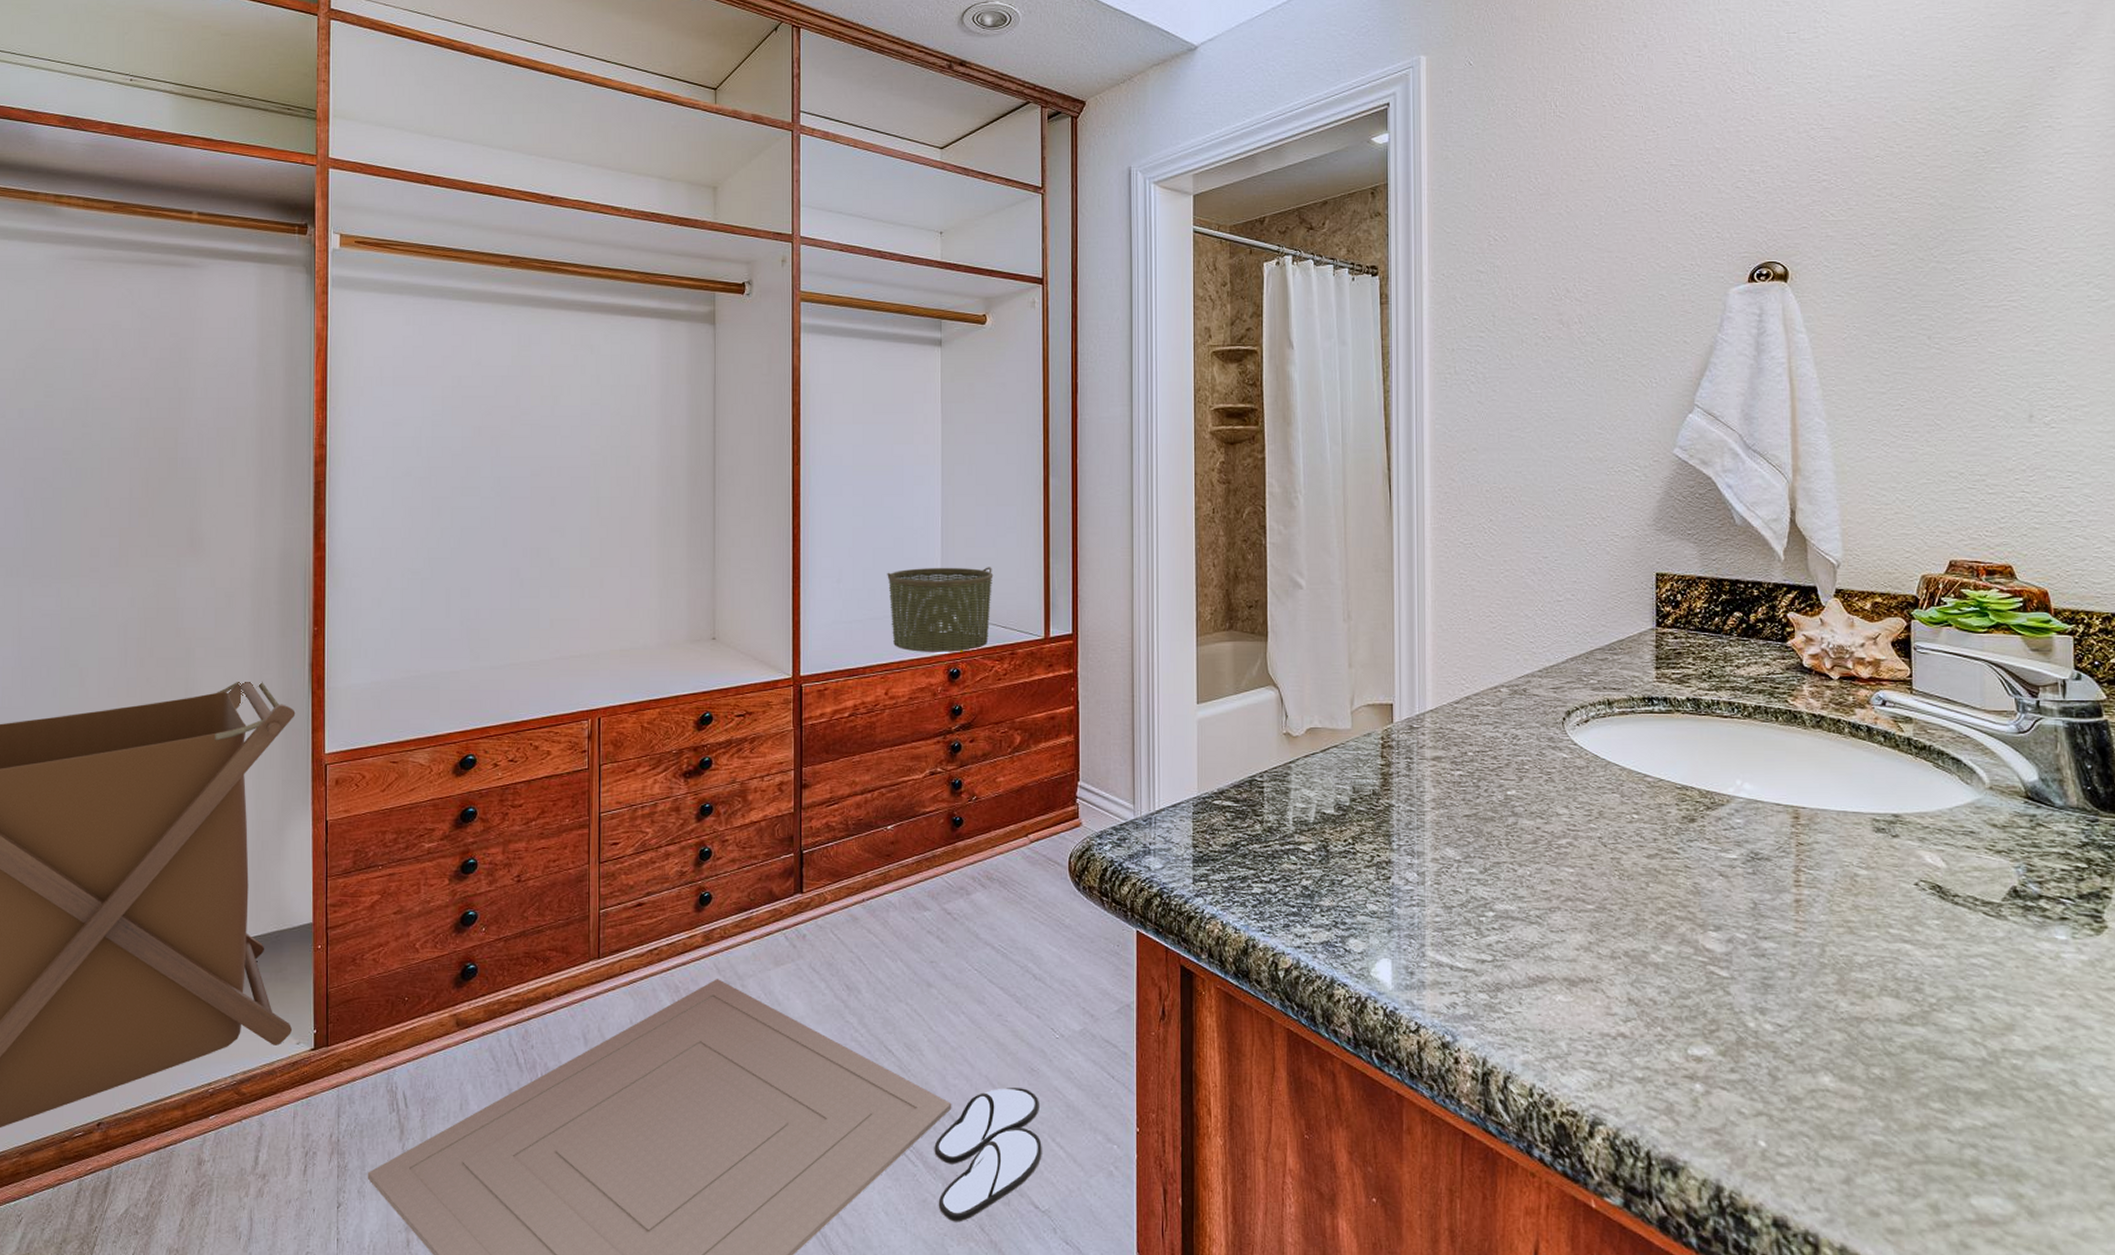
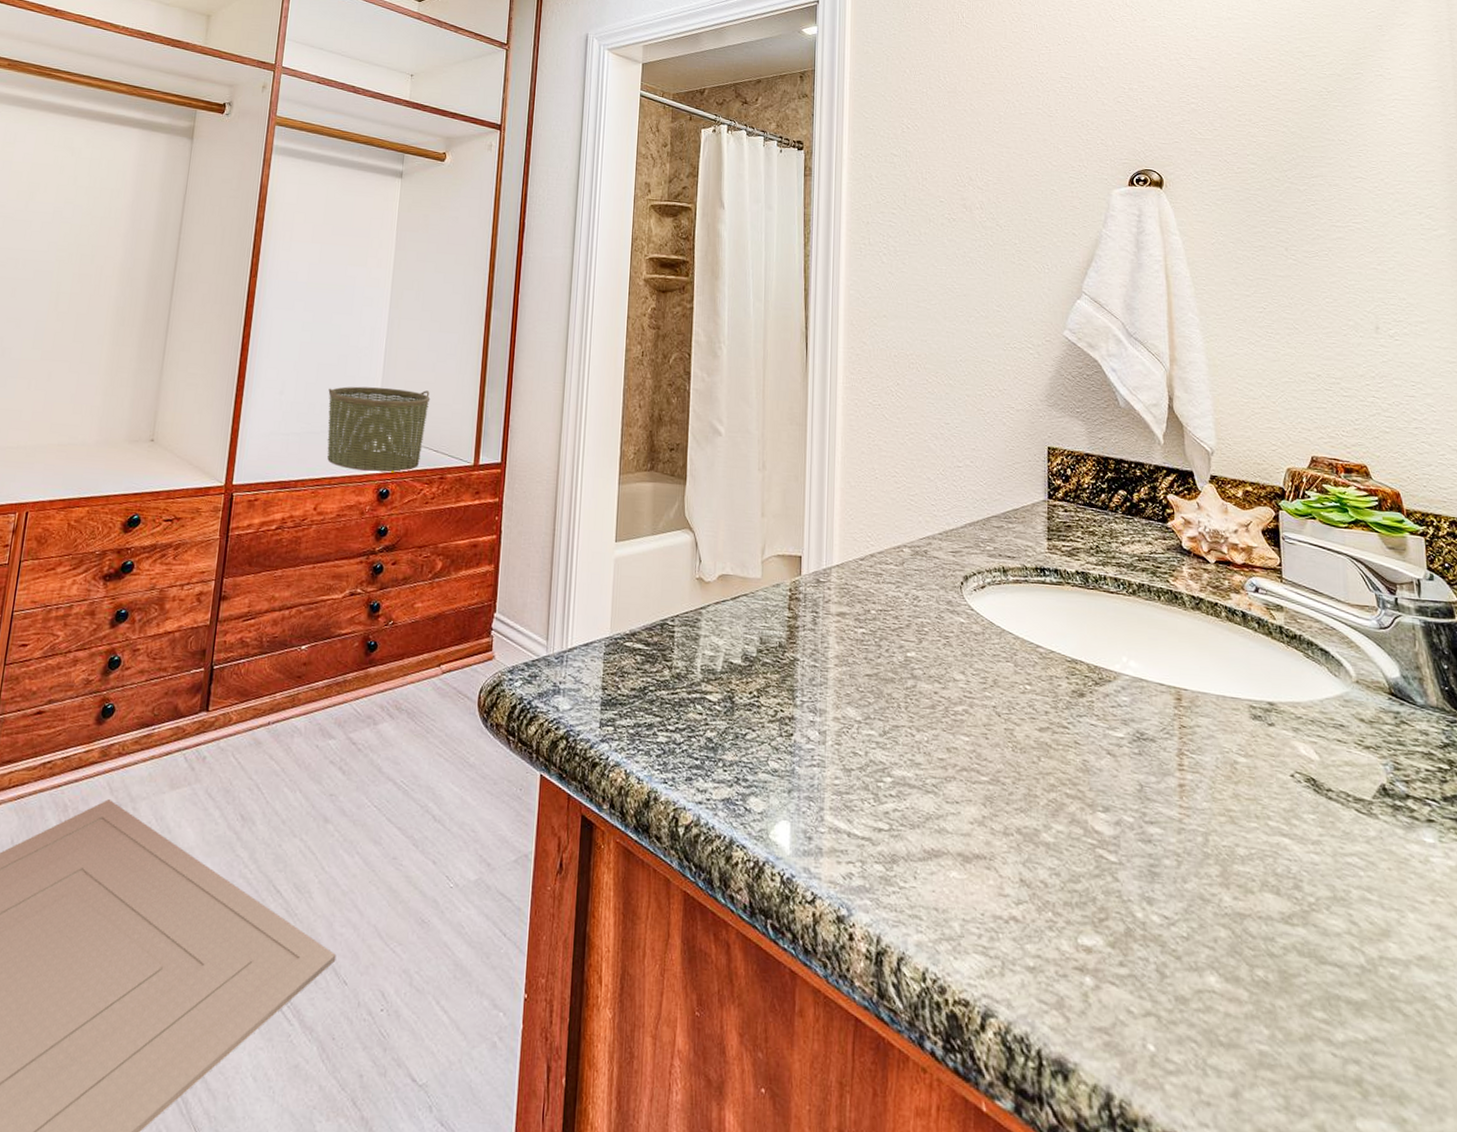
slippers: present [934,1088,1042,1222] -> none [310,940,427,1094]

